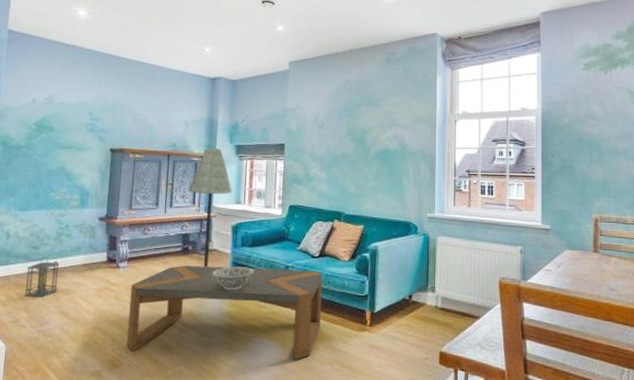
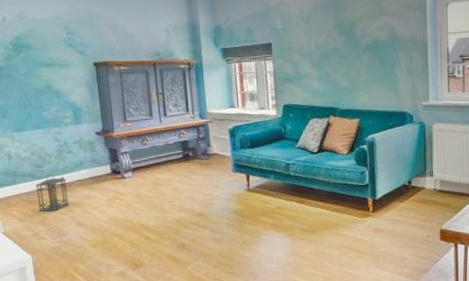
coffee table: present [127,265,322,360] -> none [139,165,326,253]
floor lamp: present [188,148,233,267] -> none [179,53,225,171]
decorative bowl: present [212,267,254,291] -> none [215,168,256,191]

